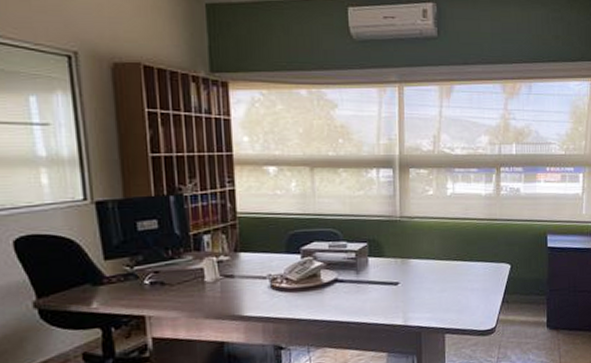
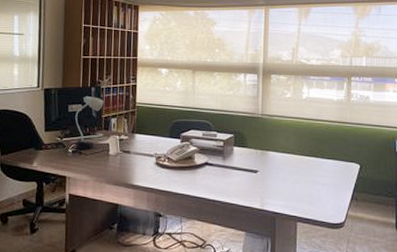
desk lamp: none [149,207,190,281] -> present [75,95,104,151]

